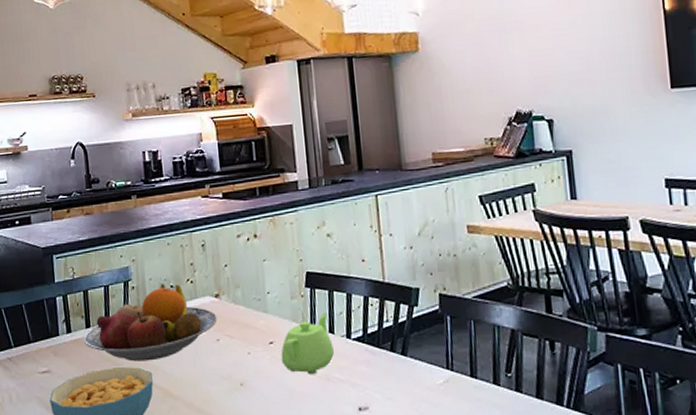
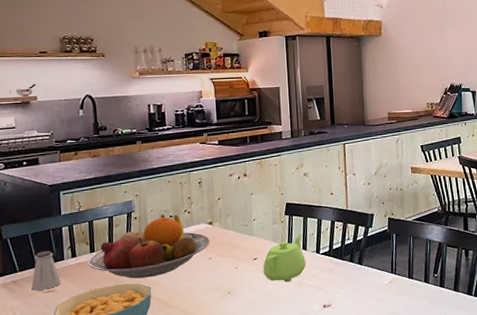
saltshaker: none [26,323,57,370] -> present [31,250,61,291]

